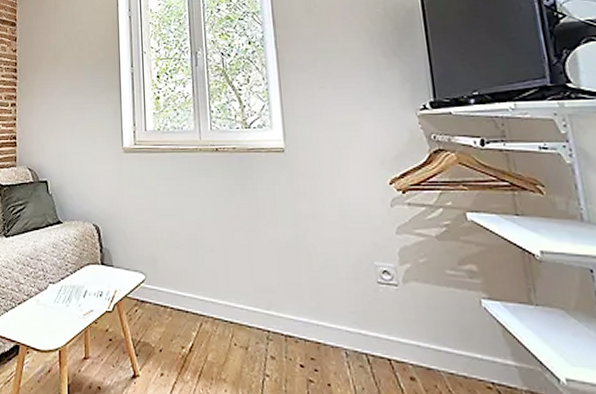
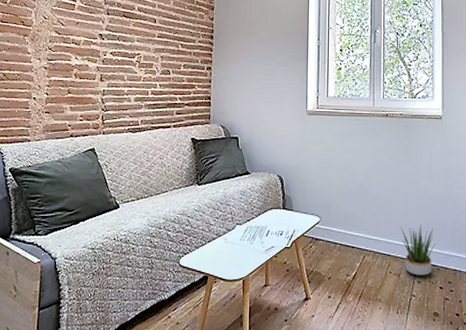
potted plant: none [243,283,292,350] -> present [400,224,437,276]

